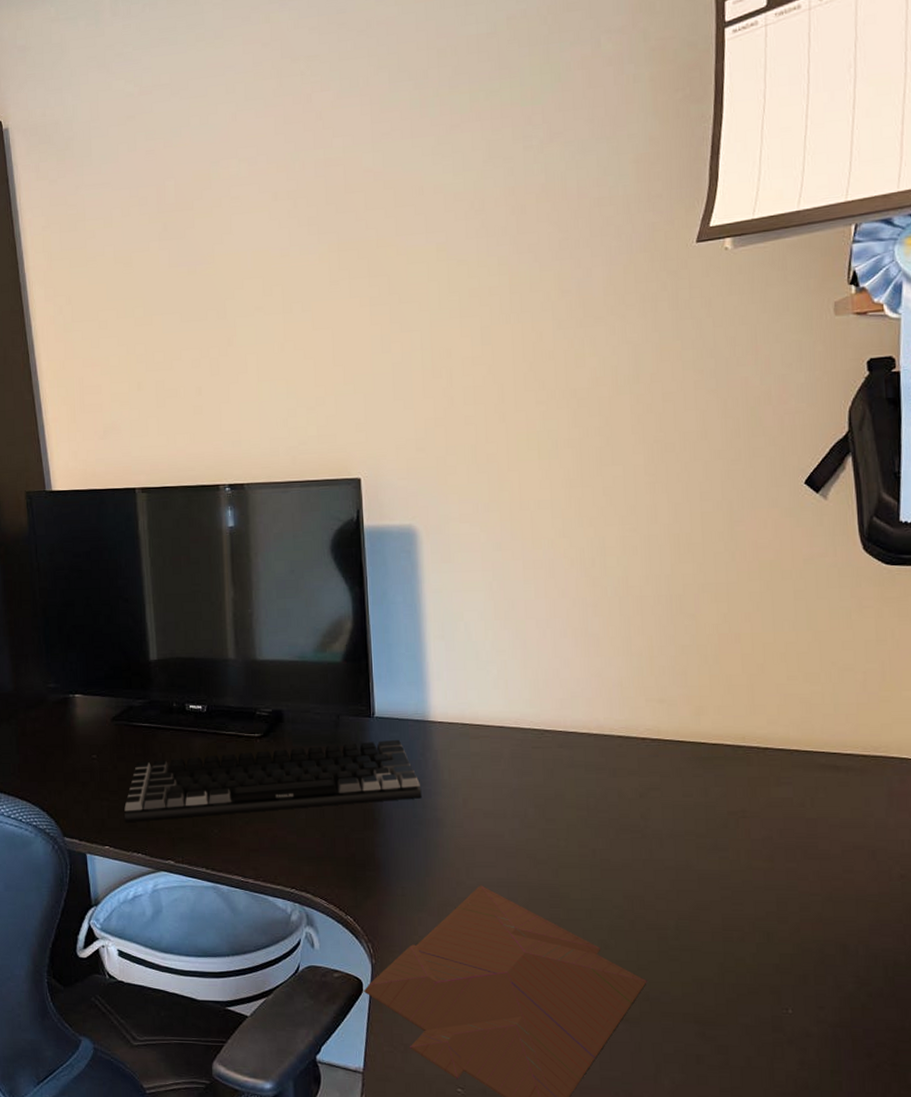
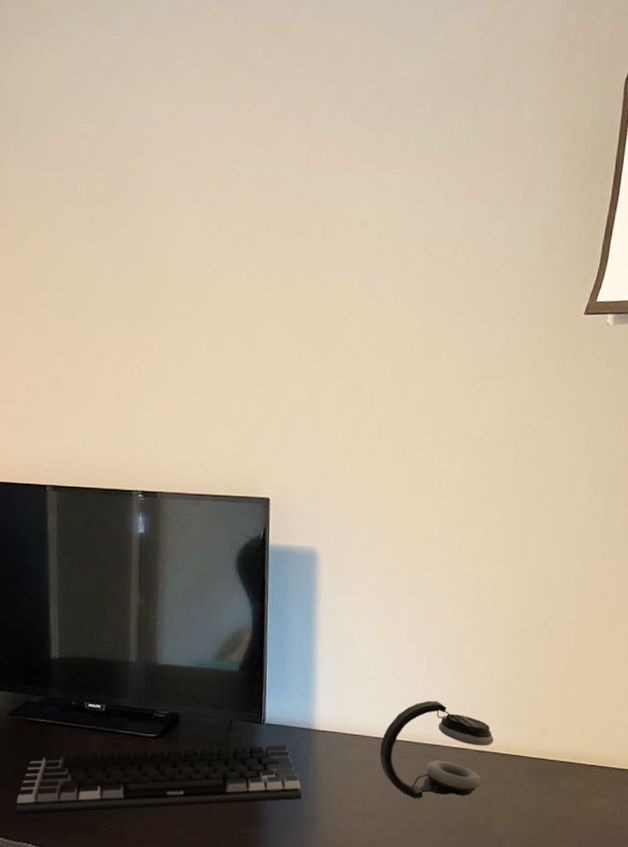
headphones: none [506,682,640,795] -> present [380,700,494,799]

